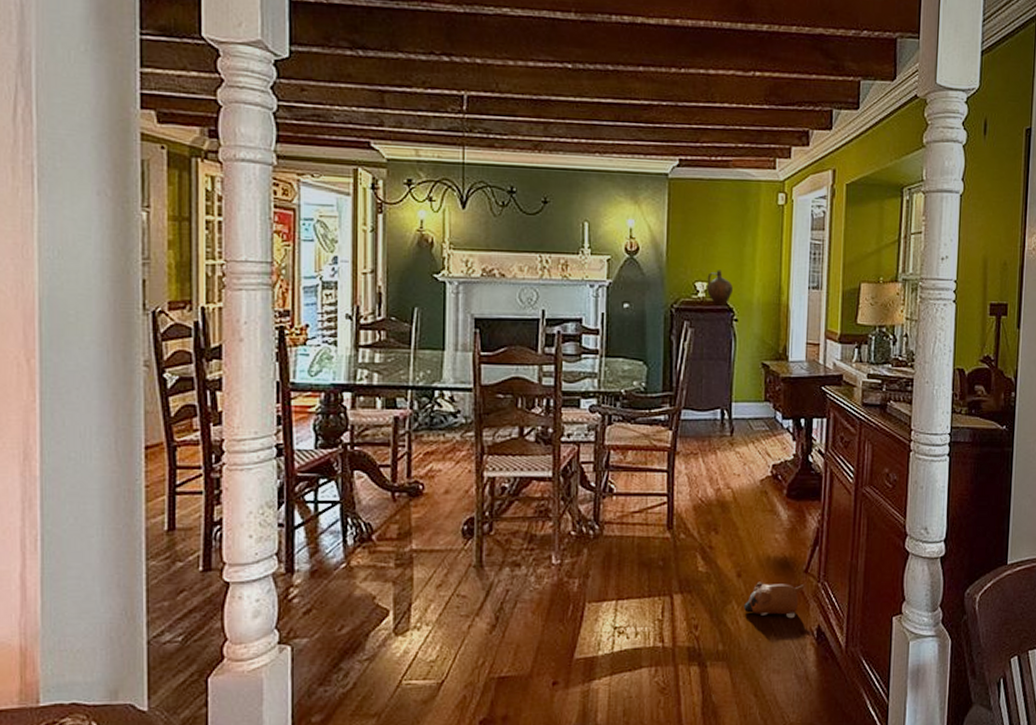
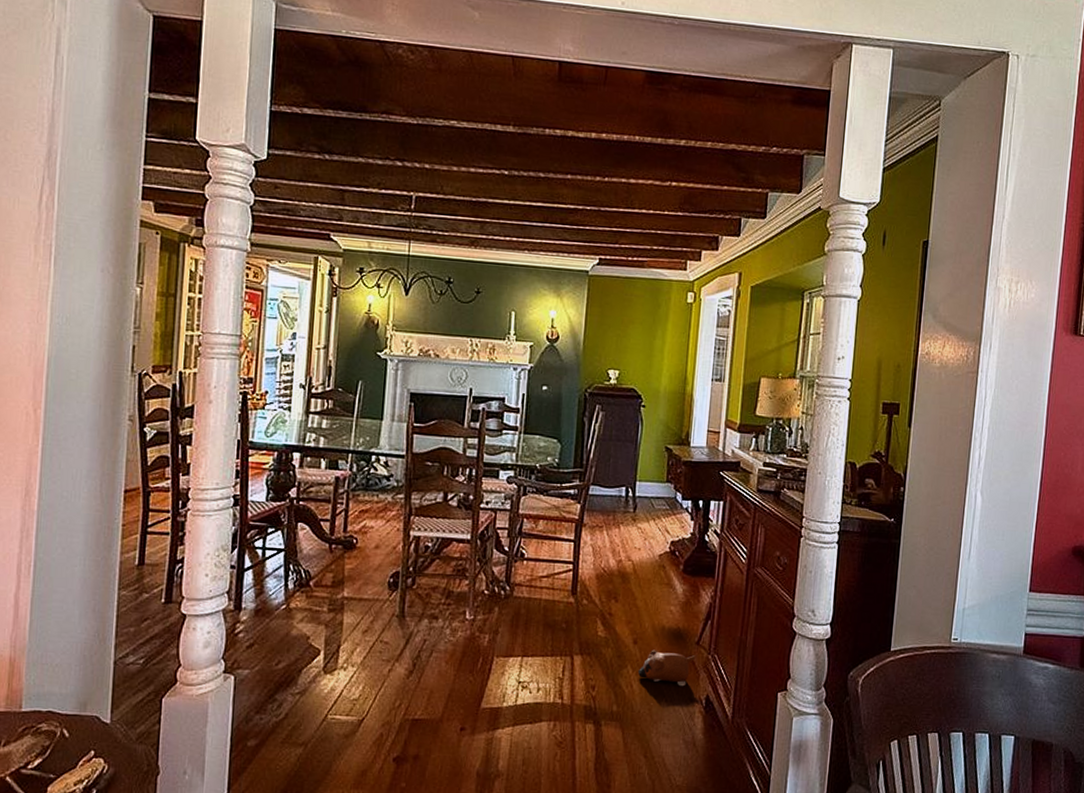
ceramic jug: present [707,270,733,306] -> none [618,359,642,393]

